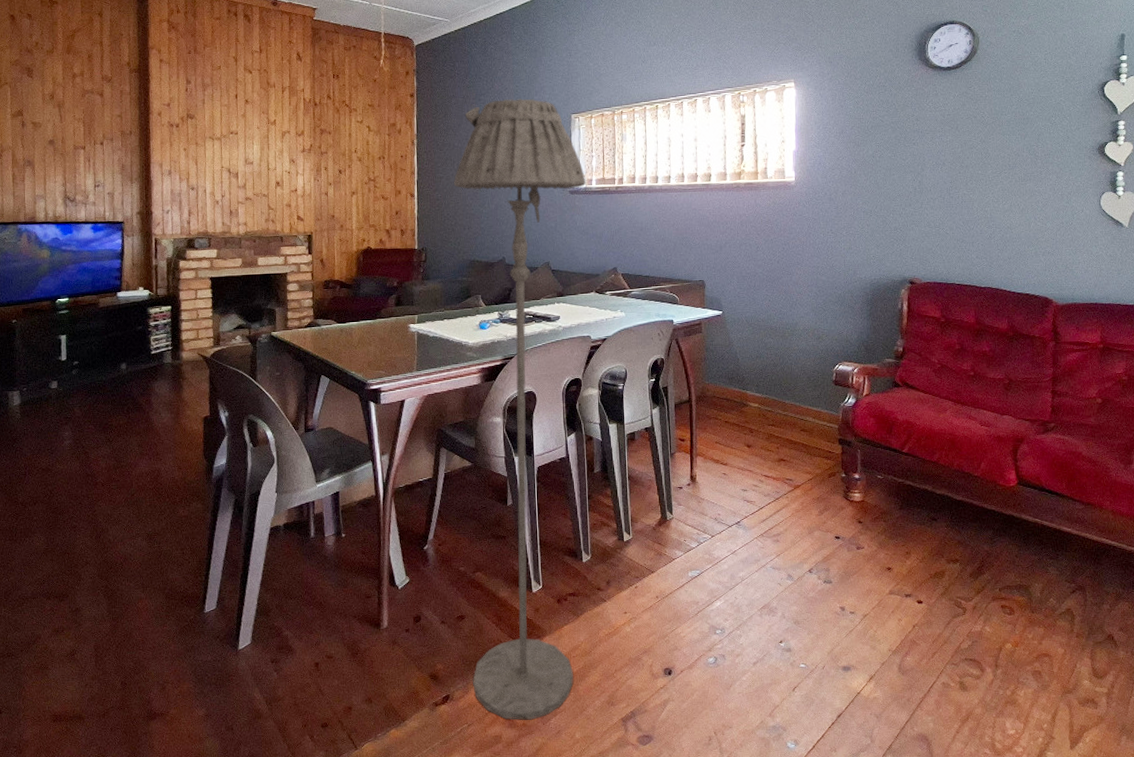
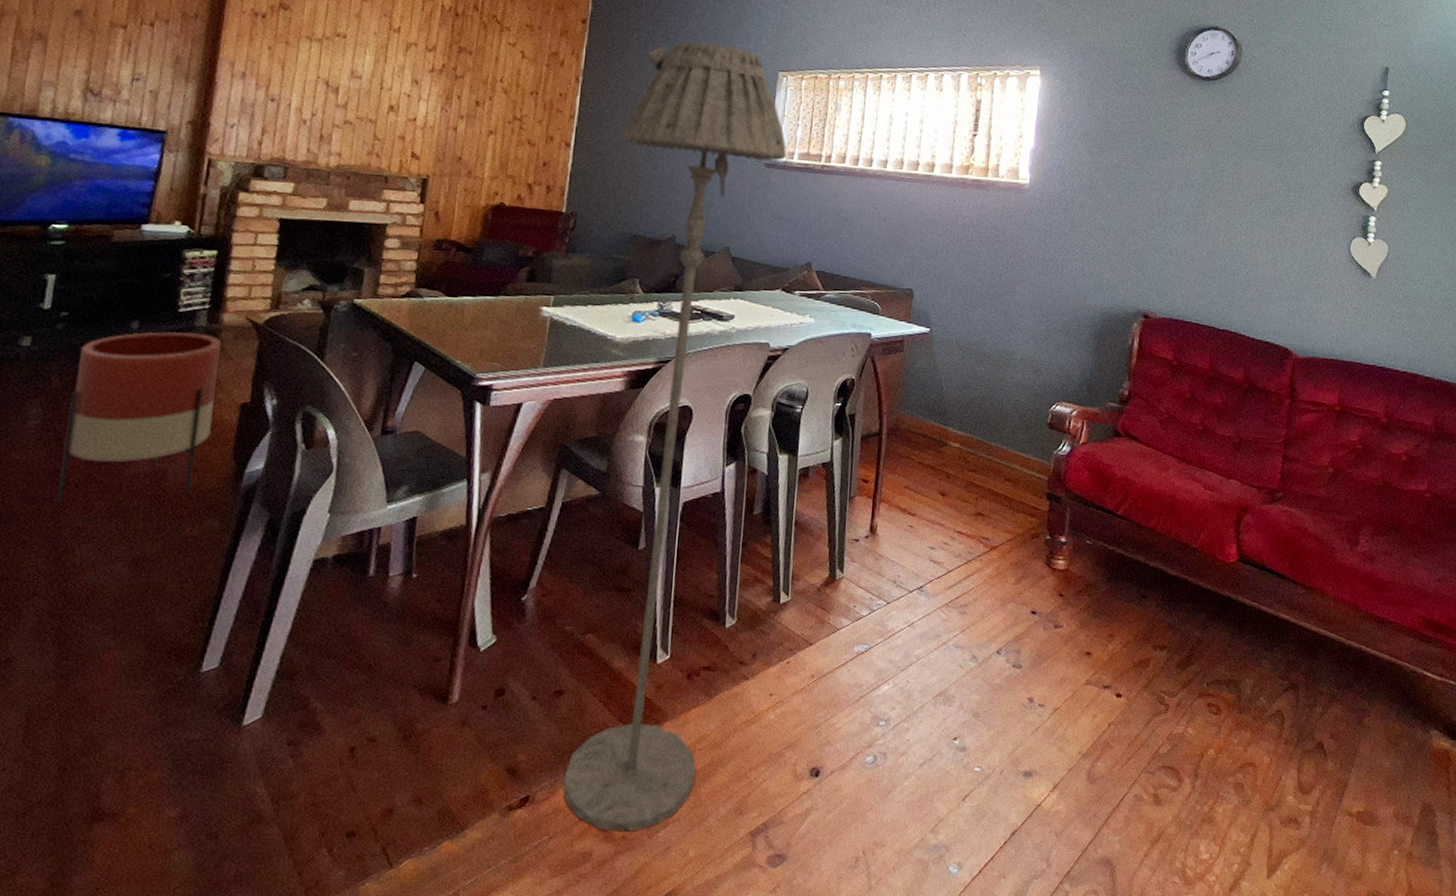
planter: none [89,367,187,498] -> present [57,331,222,503]

